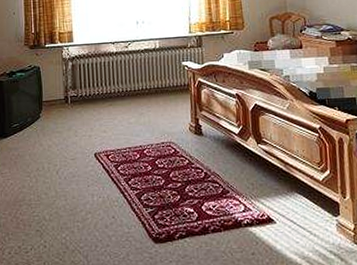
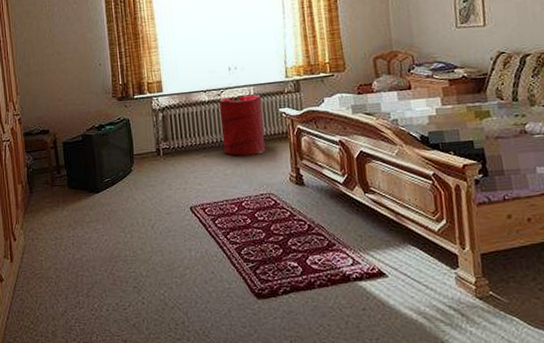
laundry hamper: none [126,47,168,106] -> present [219,94,266,156]

